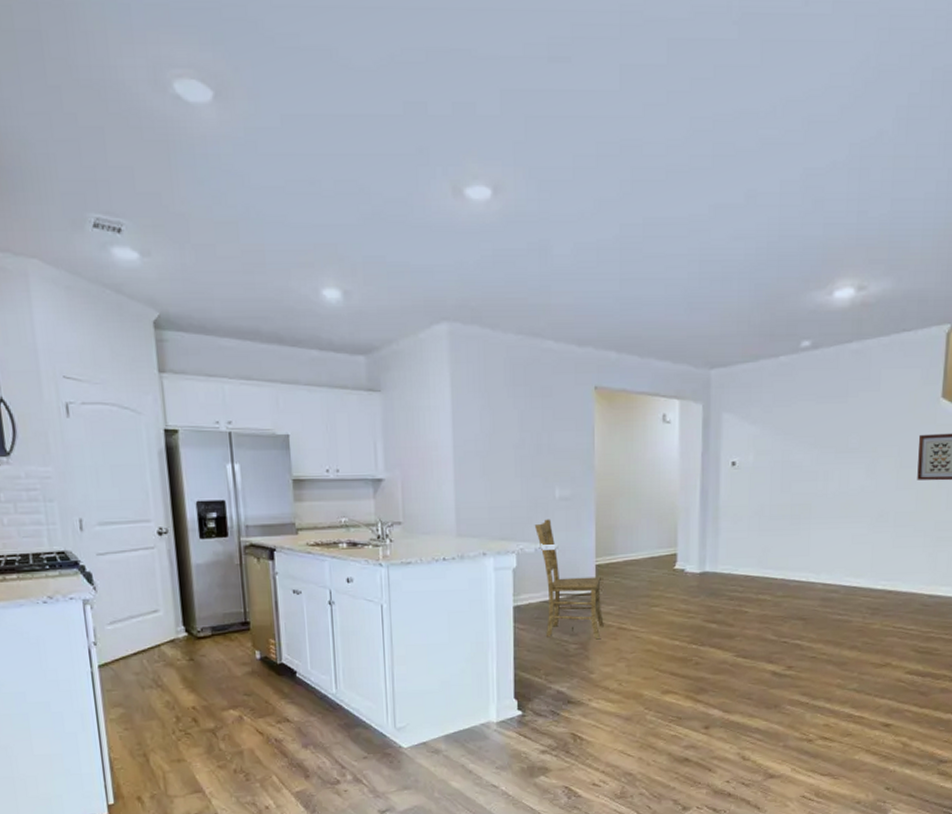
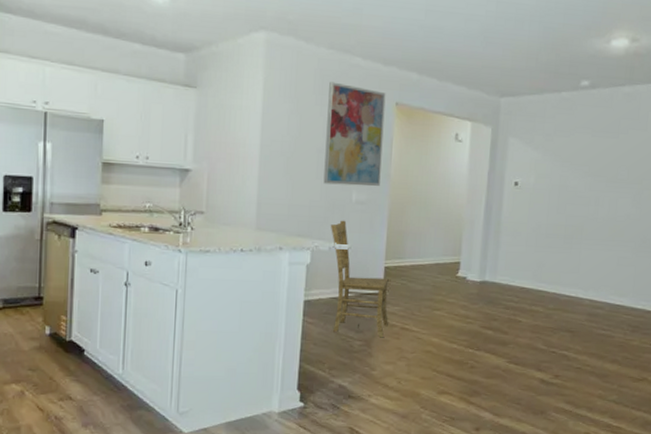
wall art: none [521,370,584,482] -> present [323,81,386,187]

